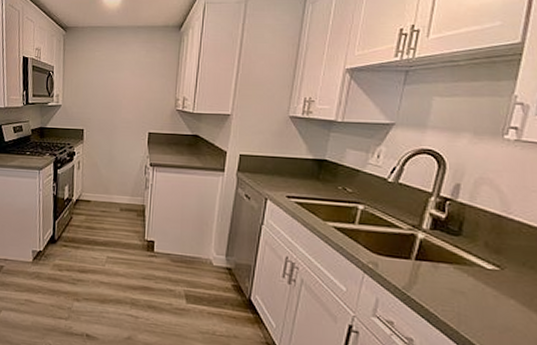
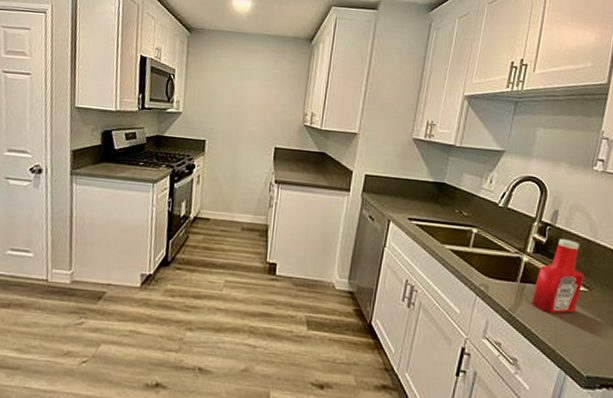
ketchup bottle: none [428,213,494,294] -> present [531,238,584,314]

